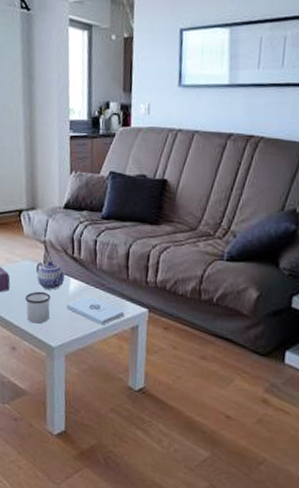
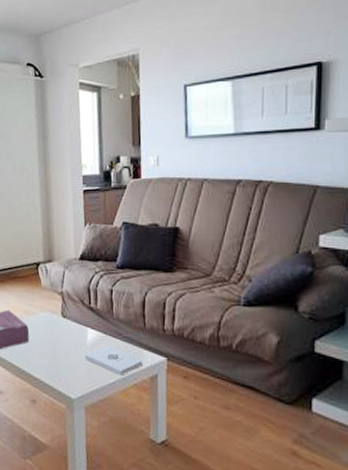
mug: present [25,291,51,324] -> none [44,342,69,375]
teapot: present [35,260,66,290] -> none [53,311,83,341]

